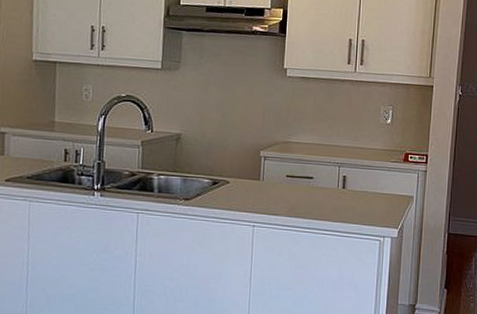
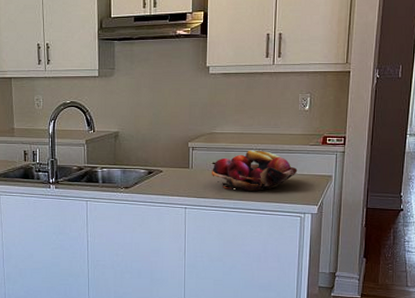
fruit basket: none [284,163,378,210] -> present [211,150,298,191]

